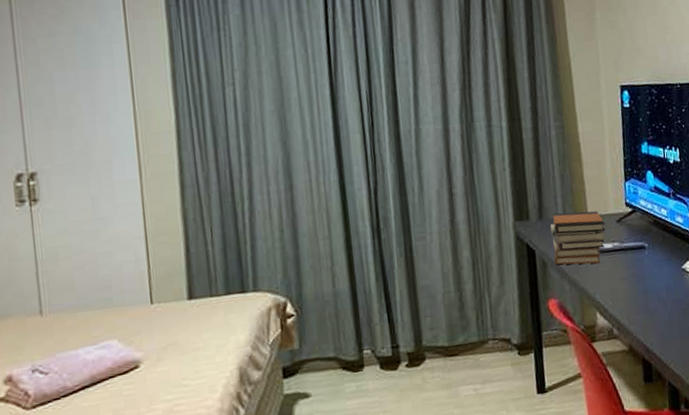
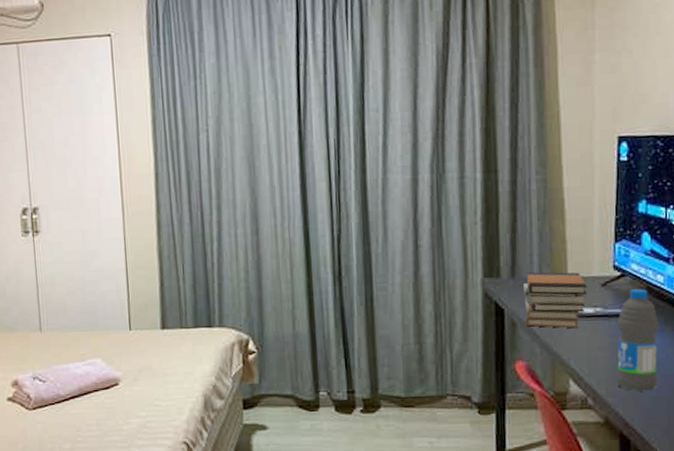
water bottle: none [633,222,670,318] -> present [616,289,659,392]

